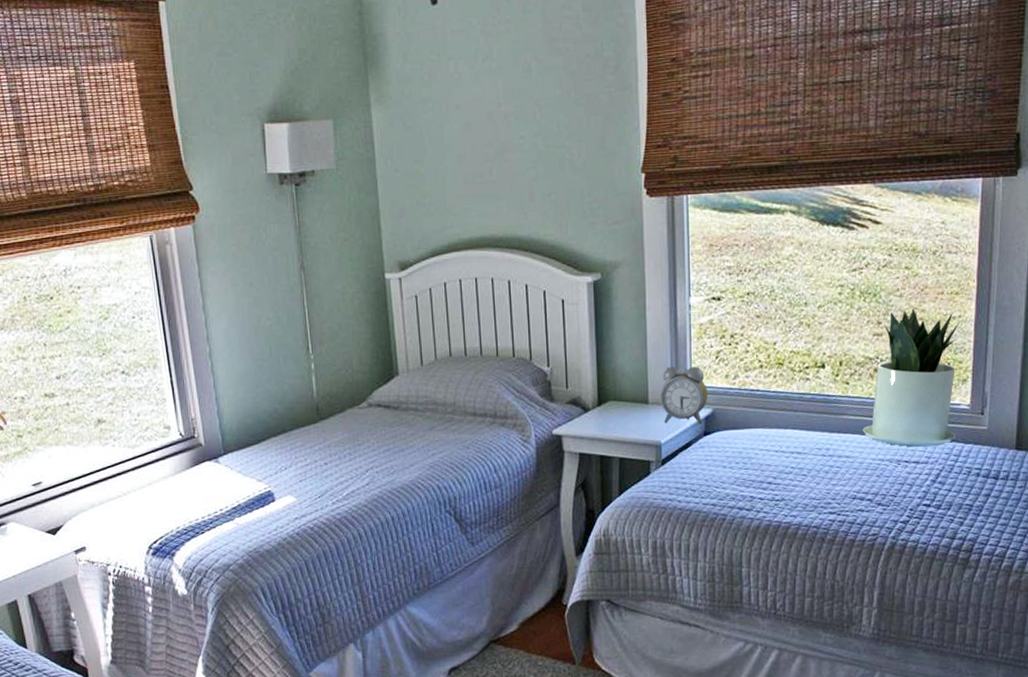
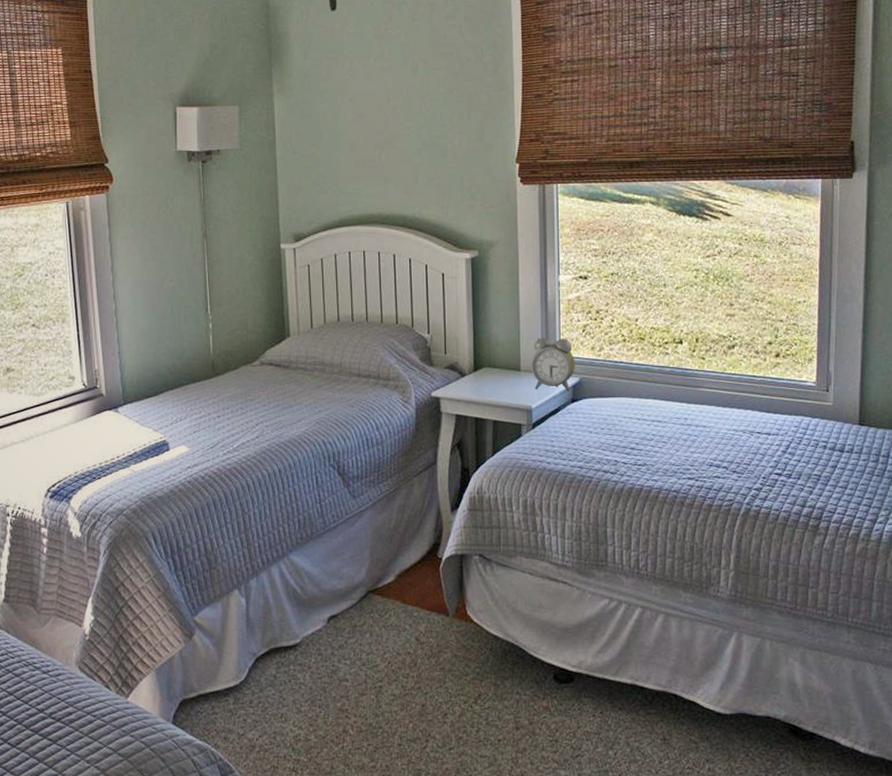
planter: present [863,308,961,447] -> none [718,293,806,419]

